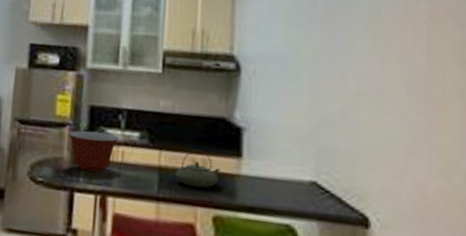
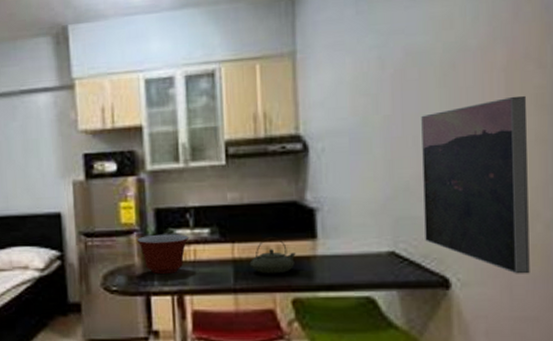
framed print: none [347,48,448,224] -> present [421,95,530,274]

